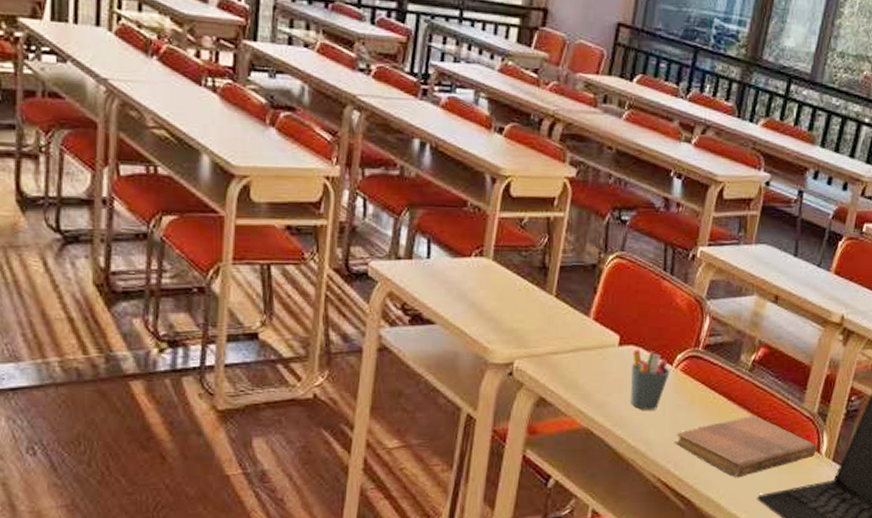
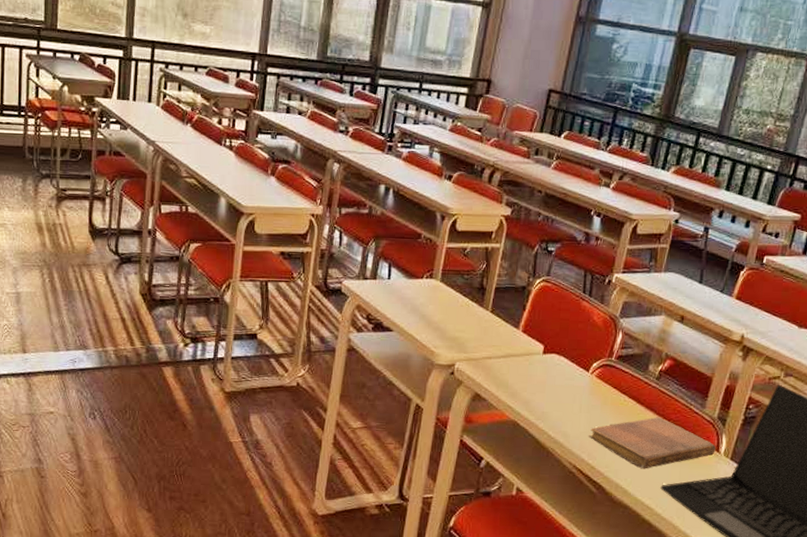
pen holder: present [631,349,670,410] -> none [552,357,586,408]

